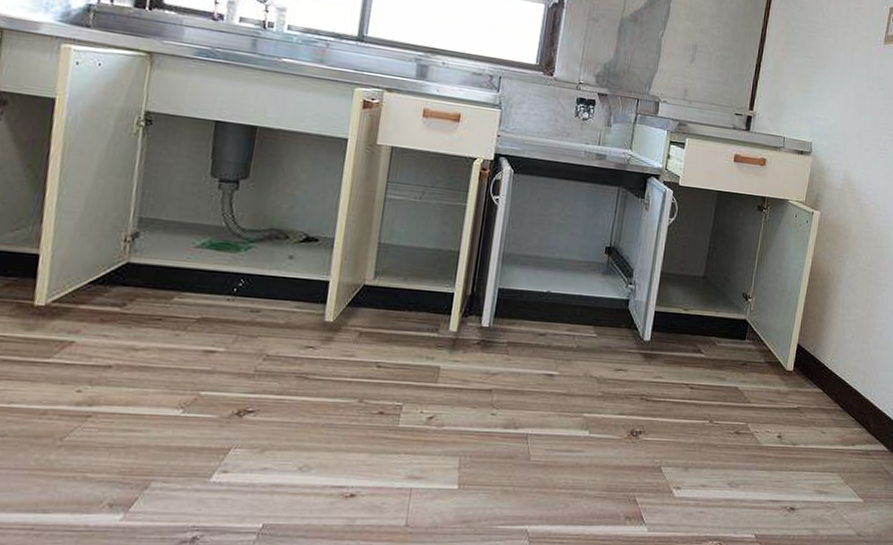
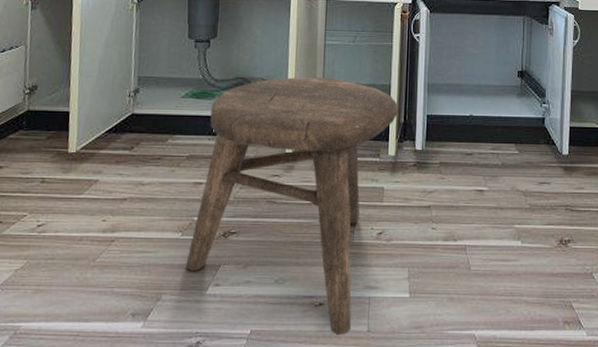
stool: none [185,233,466,530] -> present [185,76,398,335]

